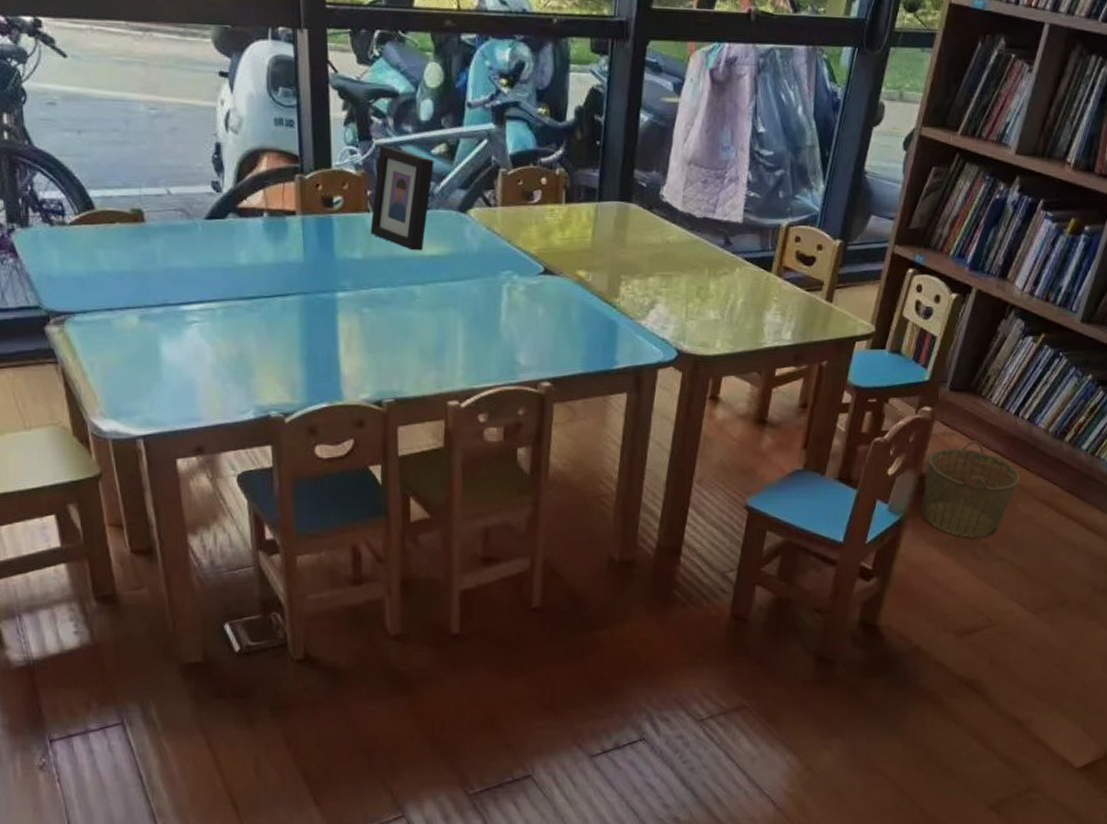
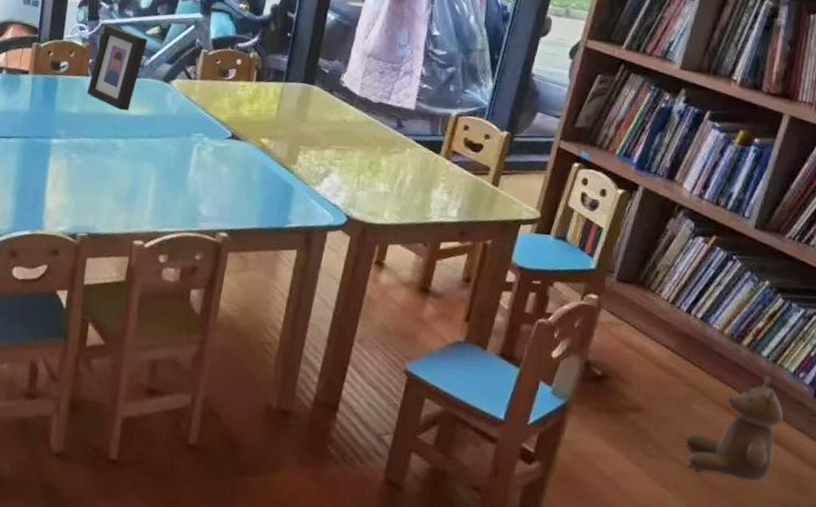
basket: present [921,440,1021,538] -> none [587,333,695,435]
teddy bear: none [1011,467,1098,569] -> present [686,375,783,482]

